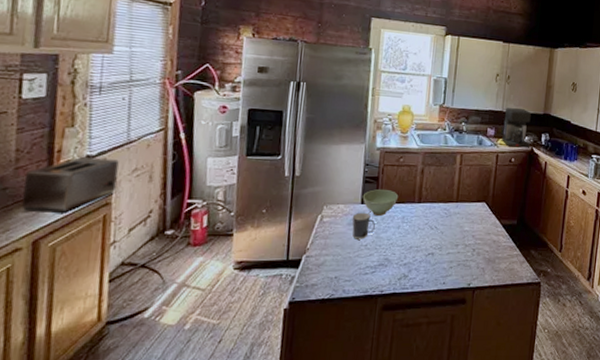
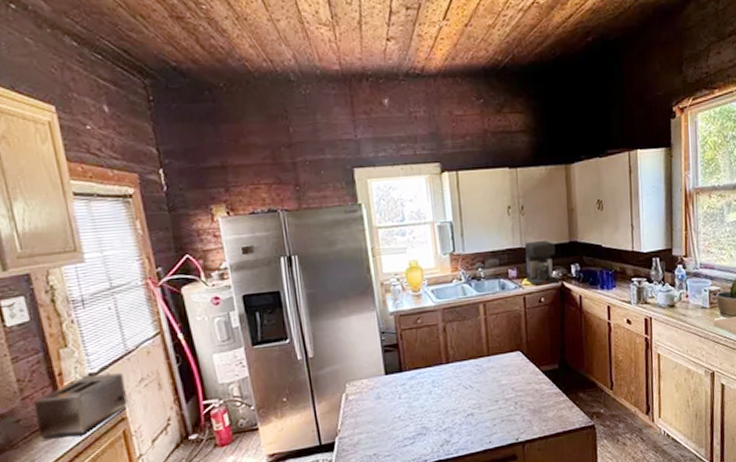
mug: present [352,212,375,240] -> none [378,383,405,413]
bowl: present [362,189,399,216] -> none [384,355,424,385]

